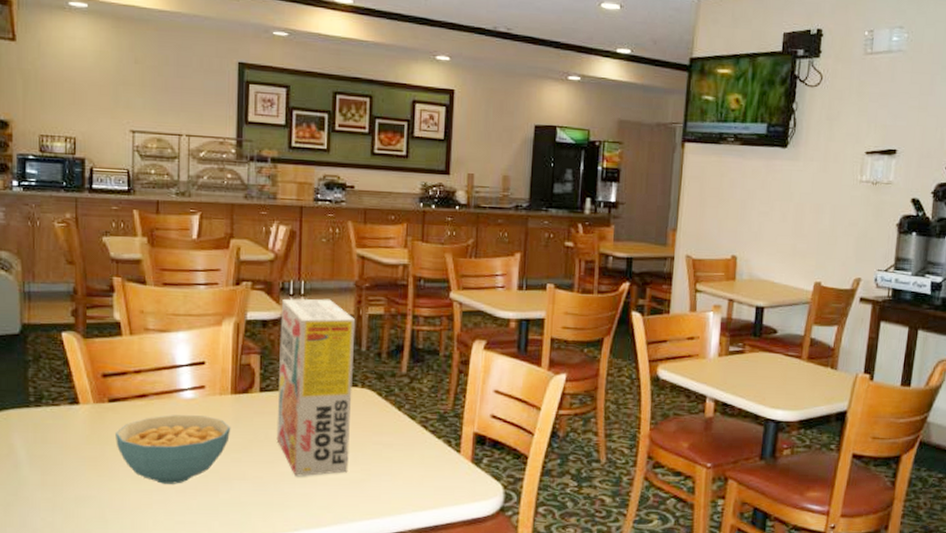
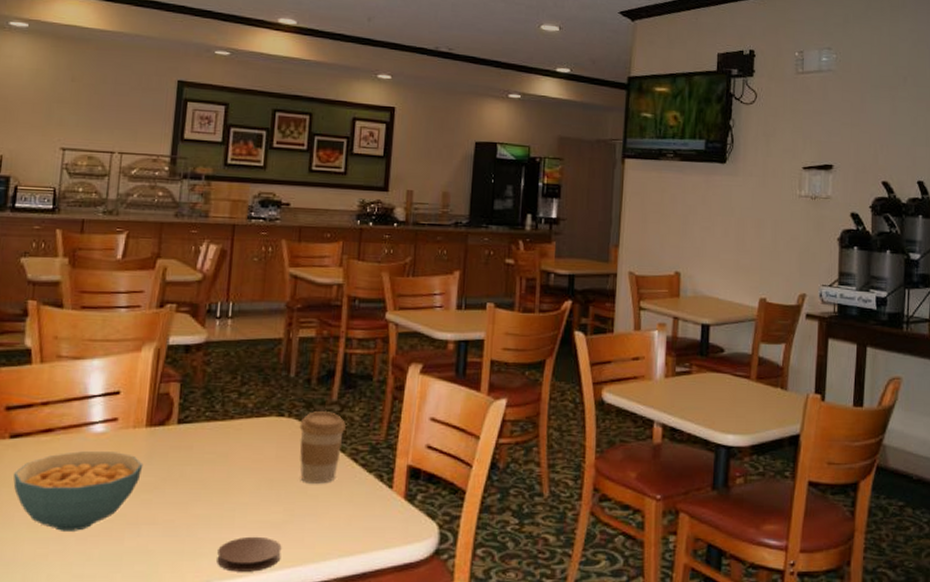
cereal box: present [276,298,356,477] -> none [192,321,285,520]
coaster: none [303,492,361,522] -> present [217,536,282,572]
coffee cup: none [372,382,415,447] -> present [299,410,346,484]

